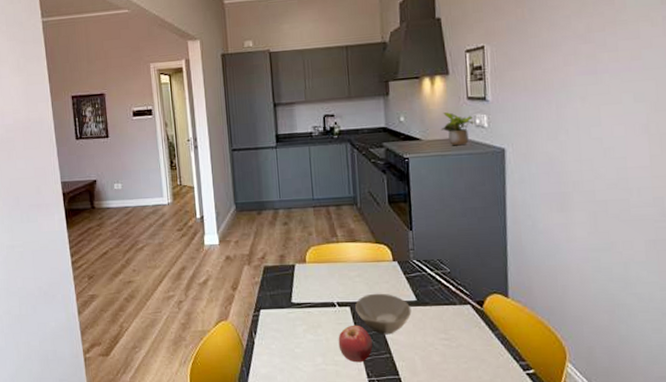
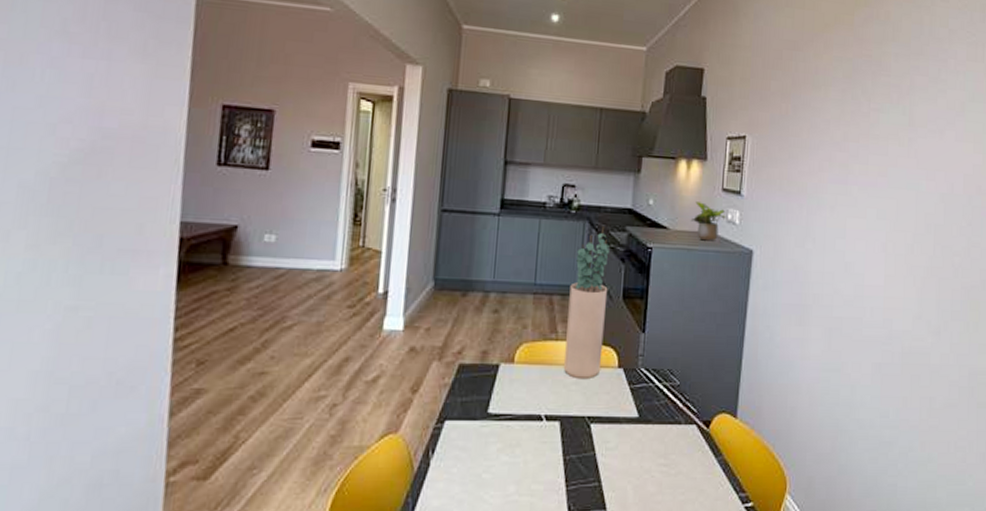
fruit: present [338,325,373,363] -> none [538,444,580,493]
vase: none [342,145,378,273] -> present [563,226,611,380]
bowl: present [355,293,412,335] -> none [566,406,631,458]

